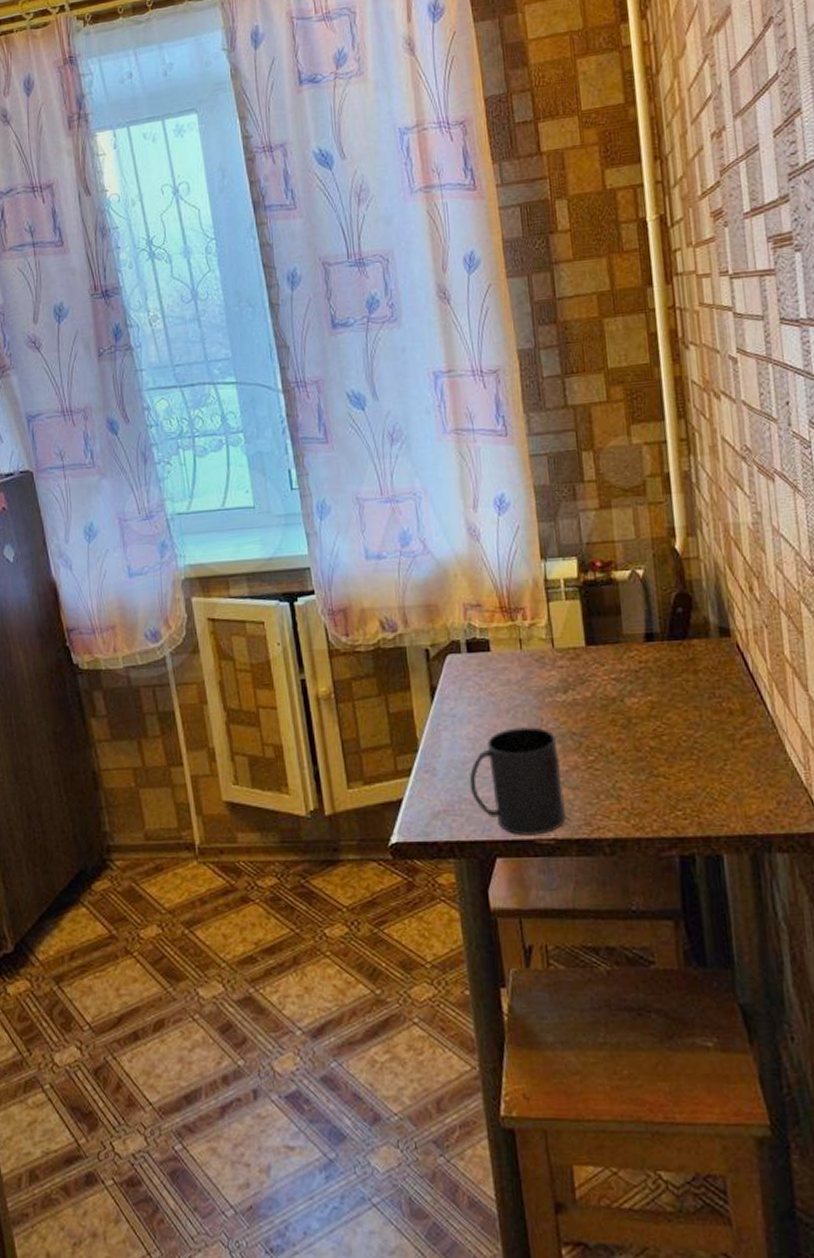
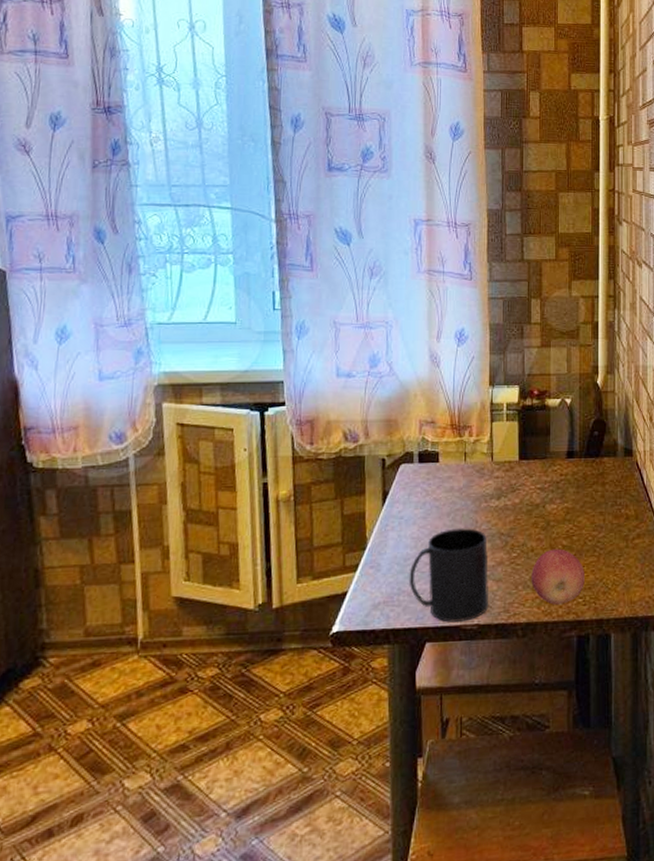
apple: none [614,751,683,818] -> present [531,548,585,605]

